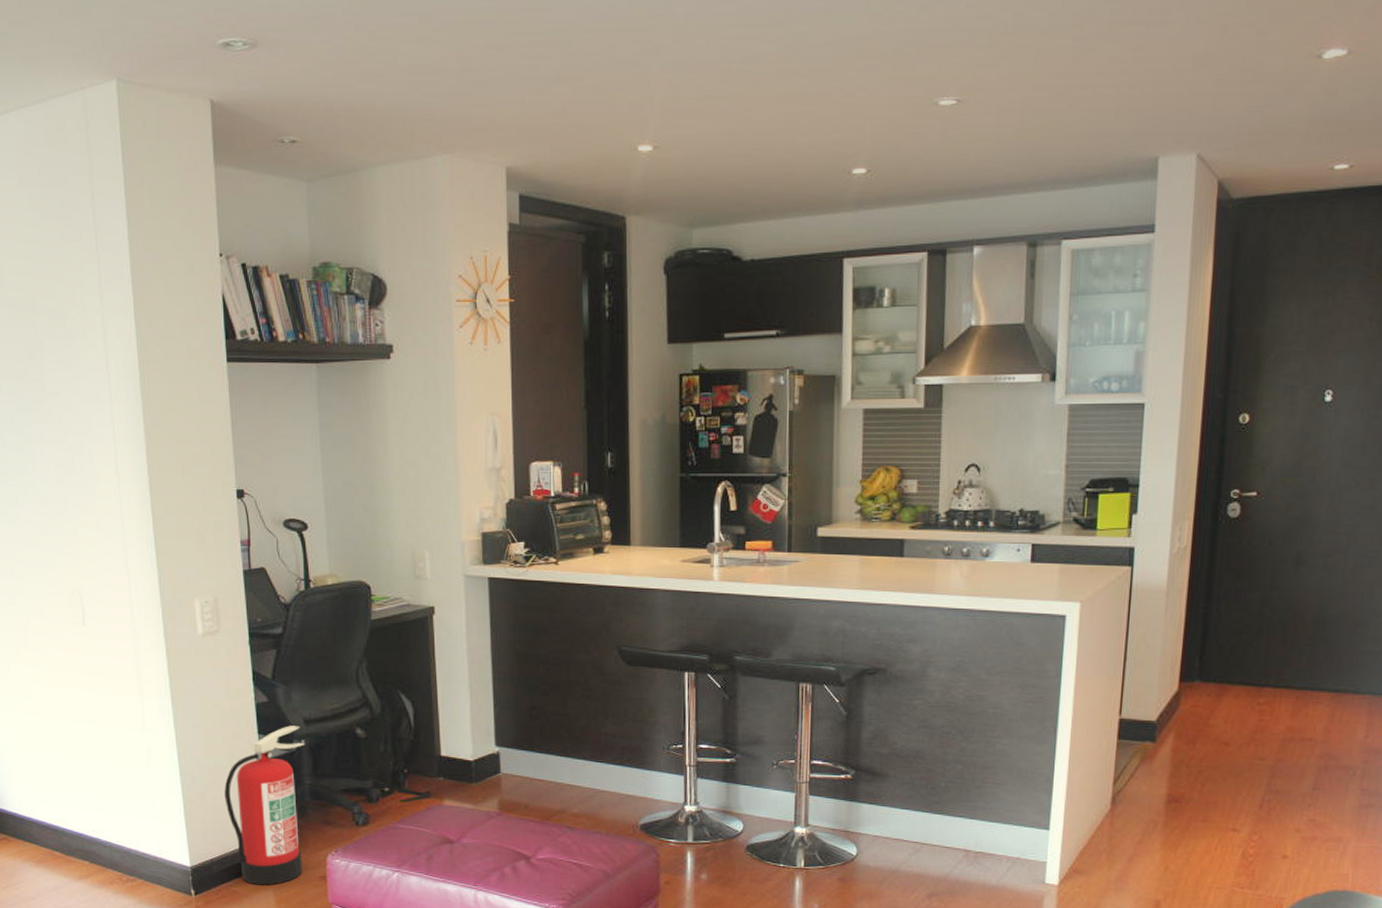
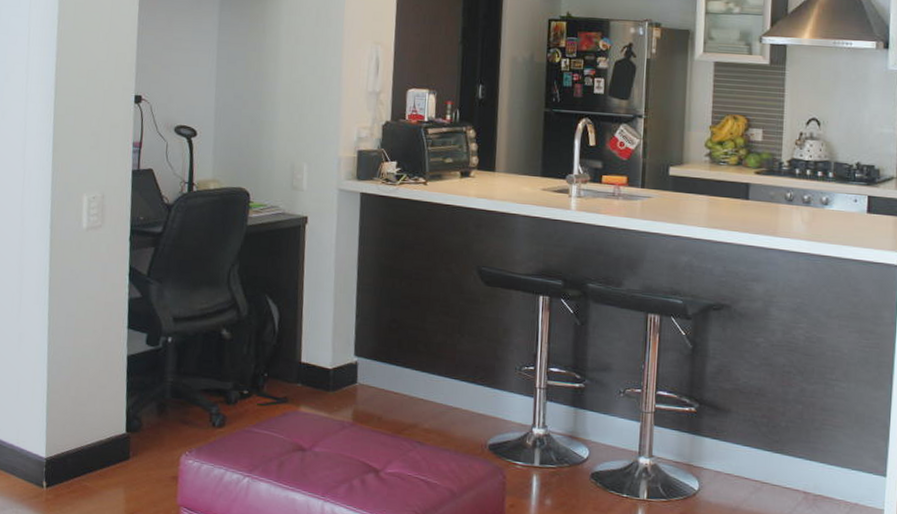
fire extinguisher: present [224,726,305,886] -> none [87,322,172,483]

